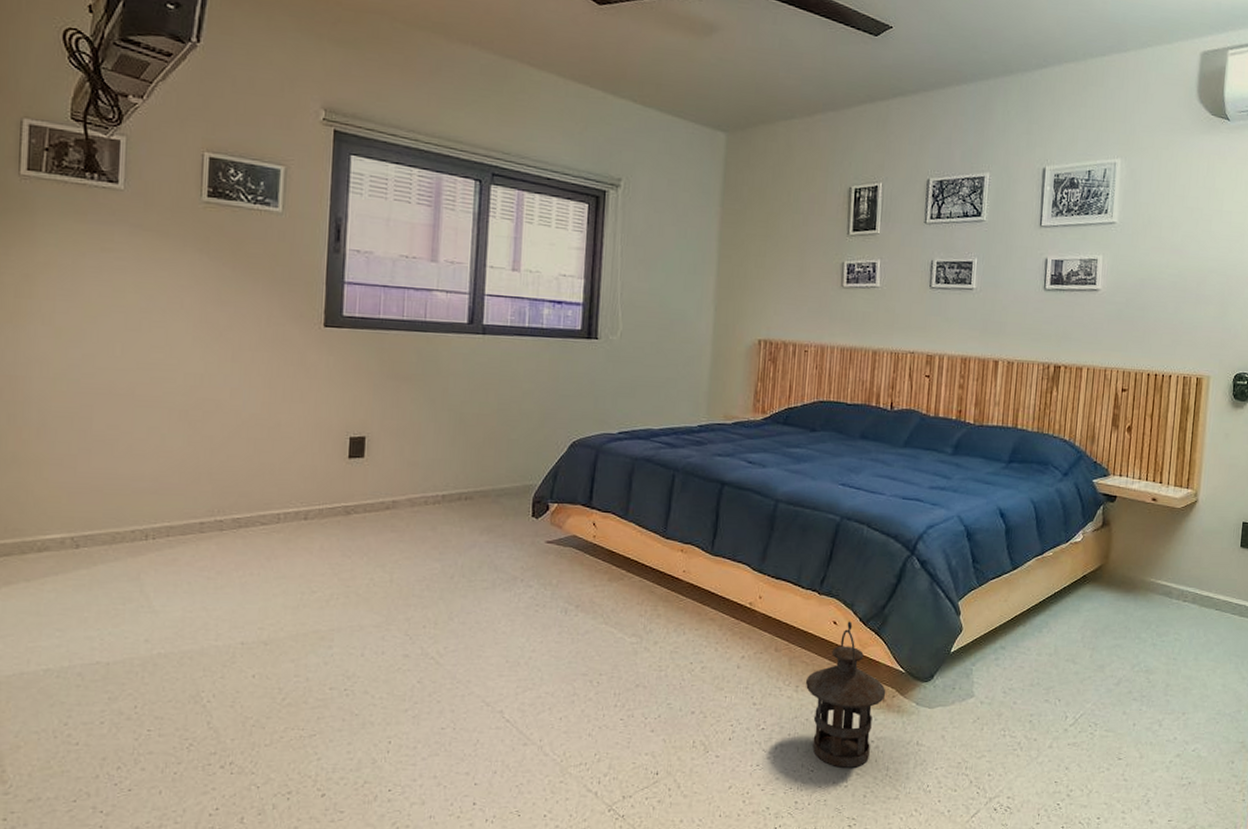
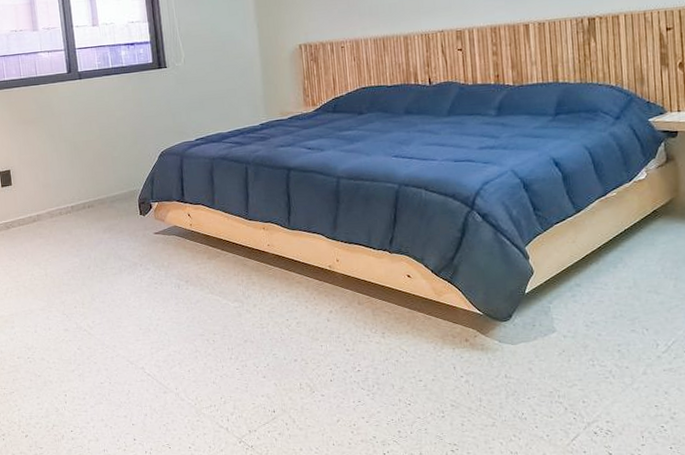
lantern: present [805,621,886,768] -> none [390,273,468,401]

